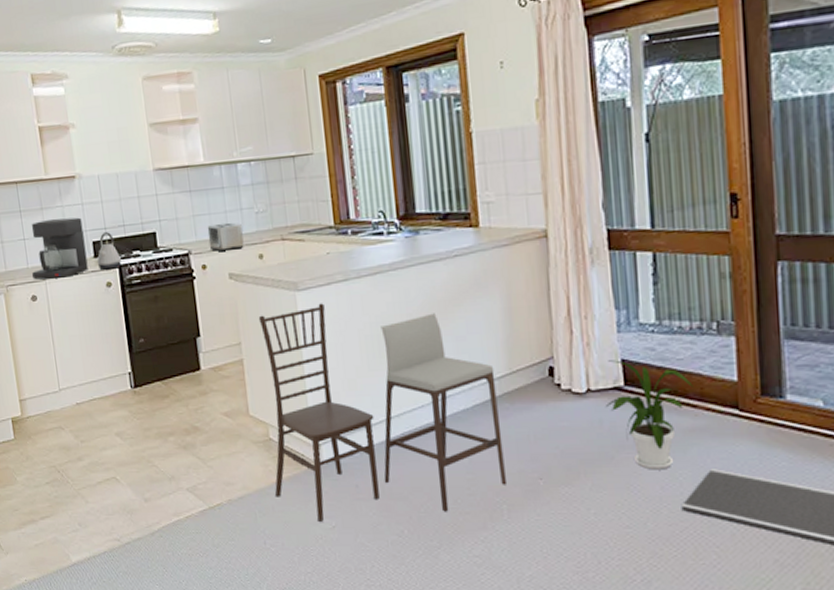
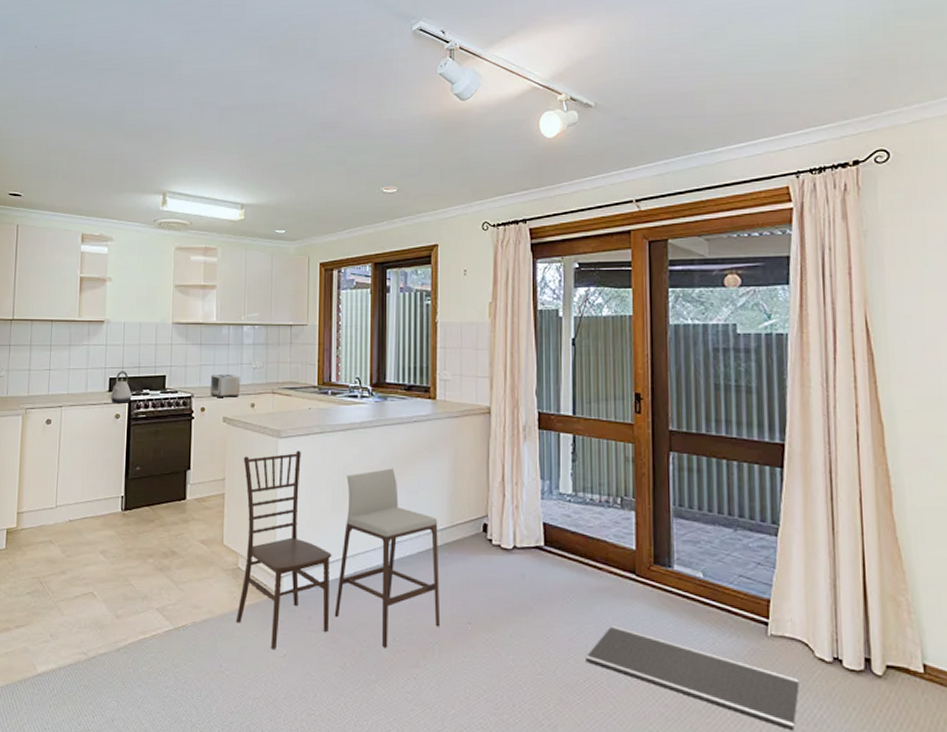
coffee maker: present [31,217,88,280] -> none [51,355,103,406]
house plant: present [605,360,693,470] -> none [527,522,600,623]

